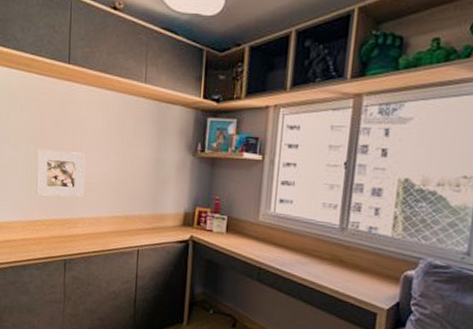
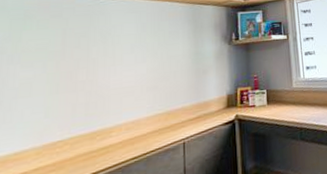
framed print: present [36,149,85,196] -> none [56,59,118,113]

